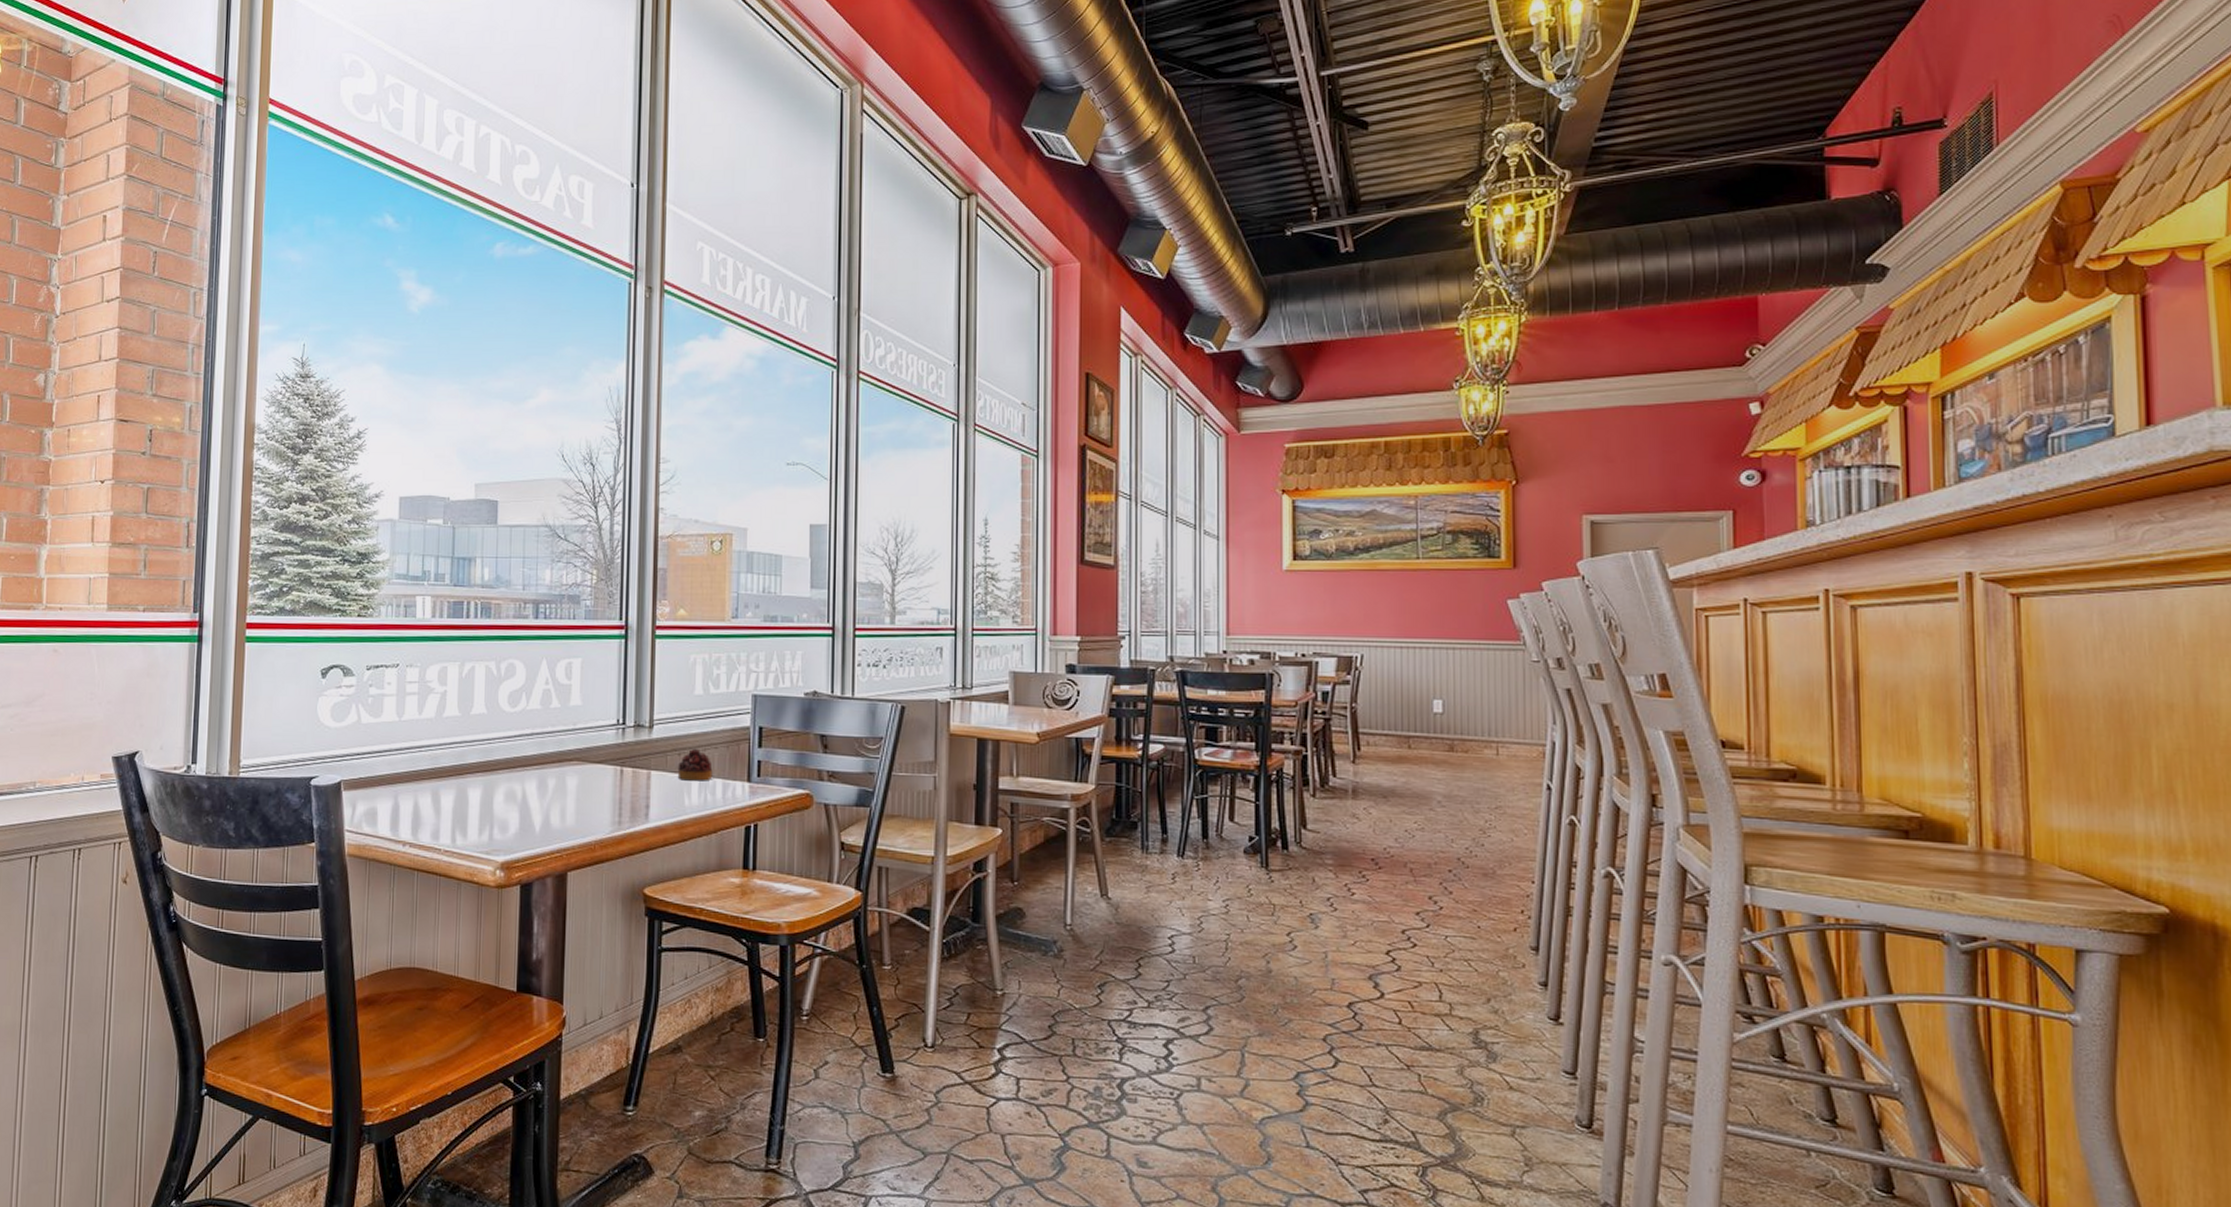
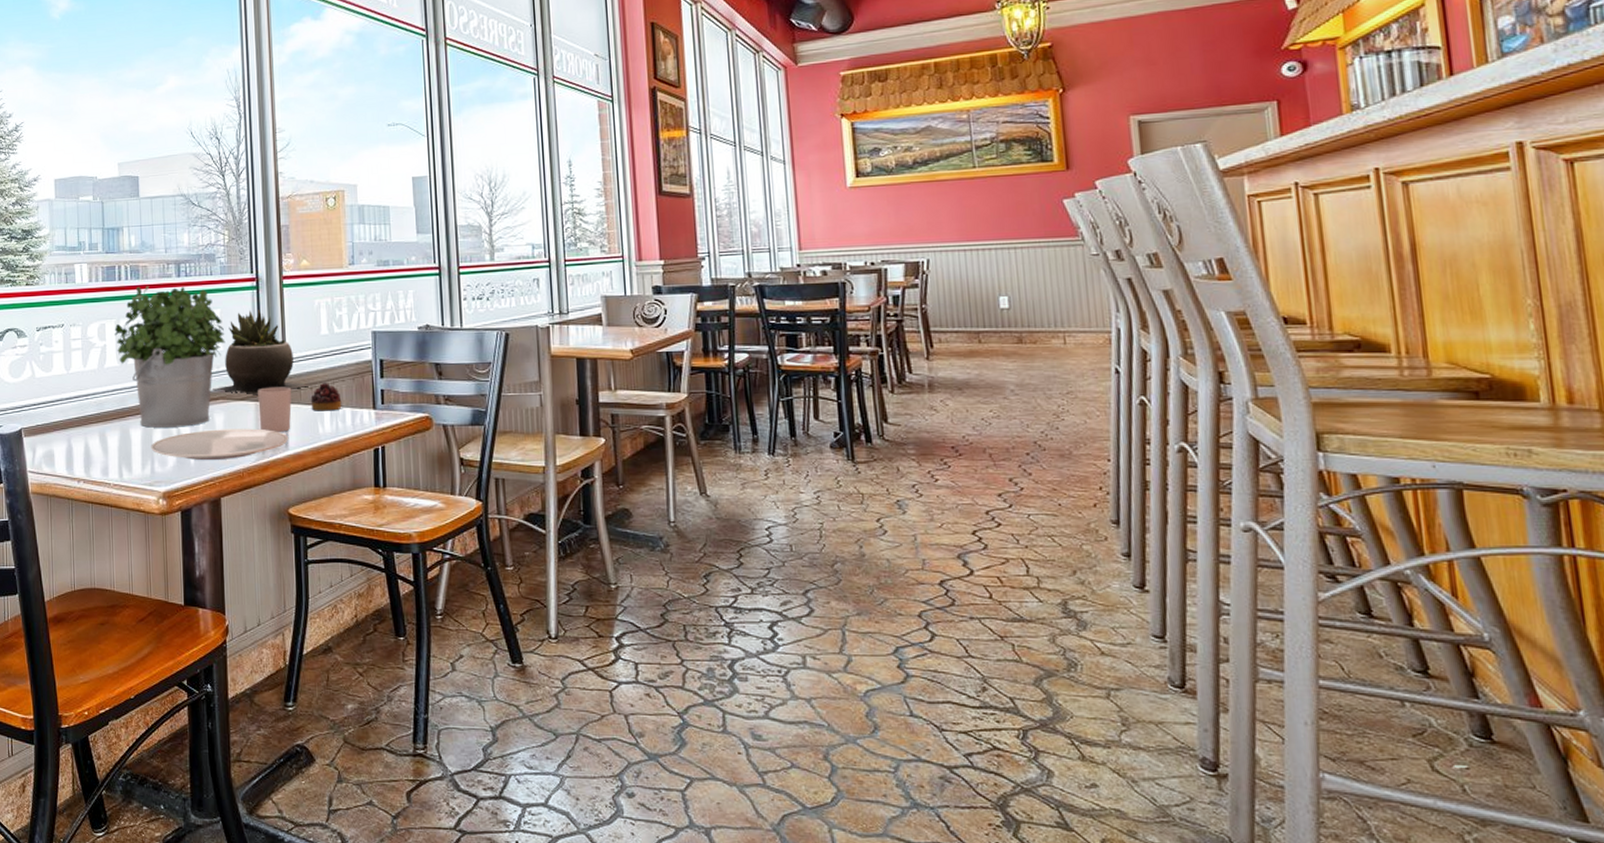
potted plant: none [457,626,585,790] -> present [114,286,226,428]
plate: none [491,794,649,830] -> present [151,428,288,461]
succulent plant: none [565,662,678,757] -> present [211,310,310,394]
mug: none [617,750,657,802] -> present [258,387,292,432]

